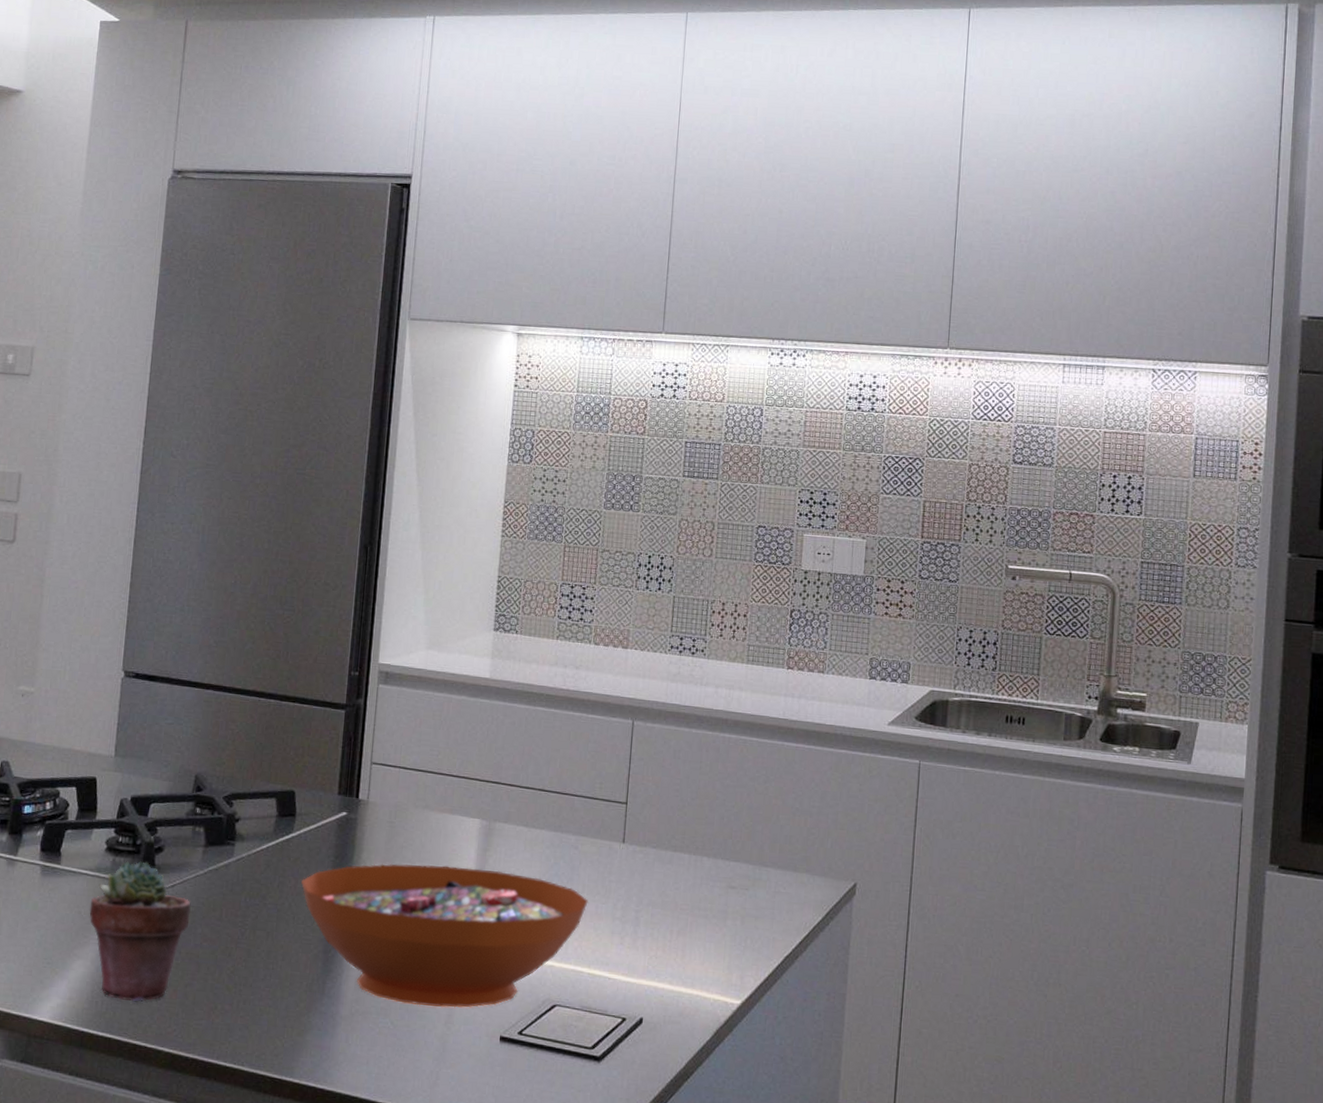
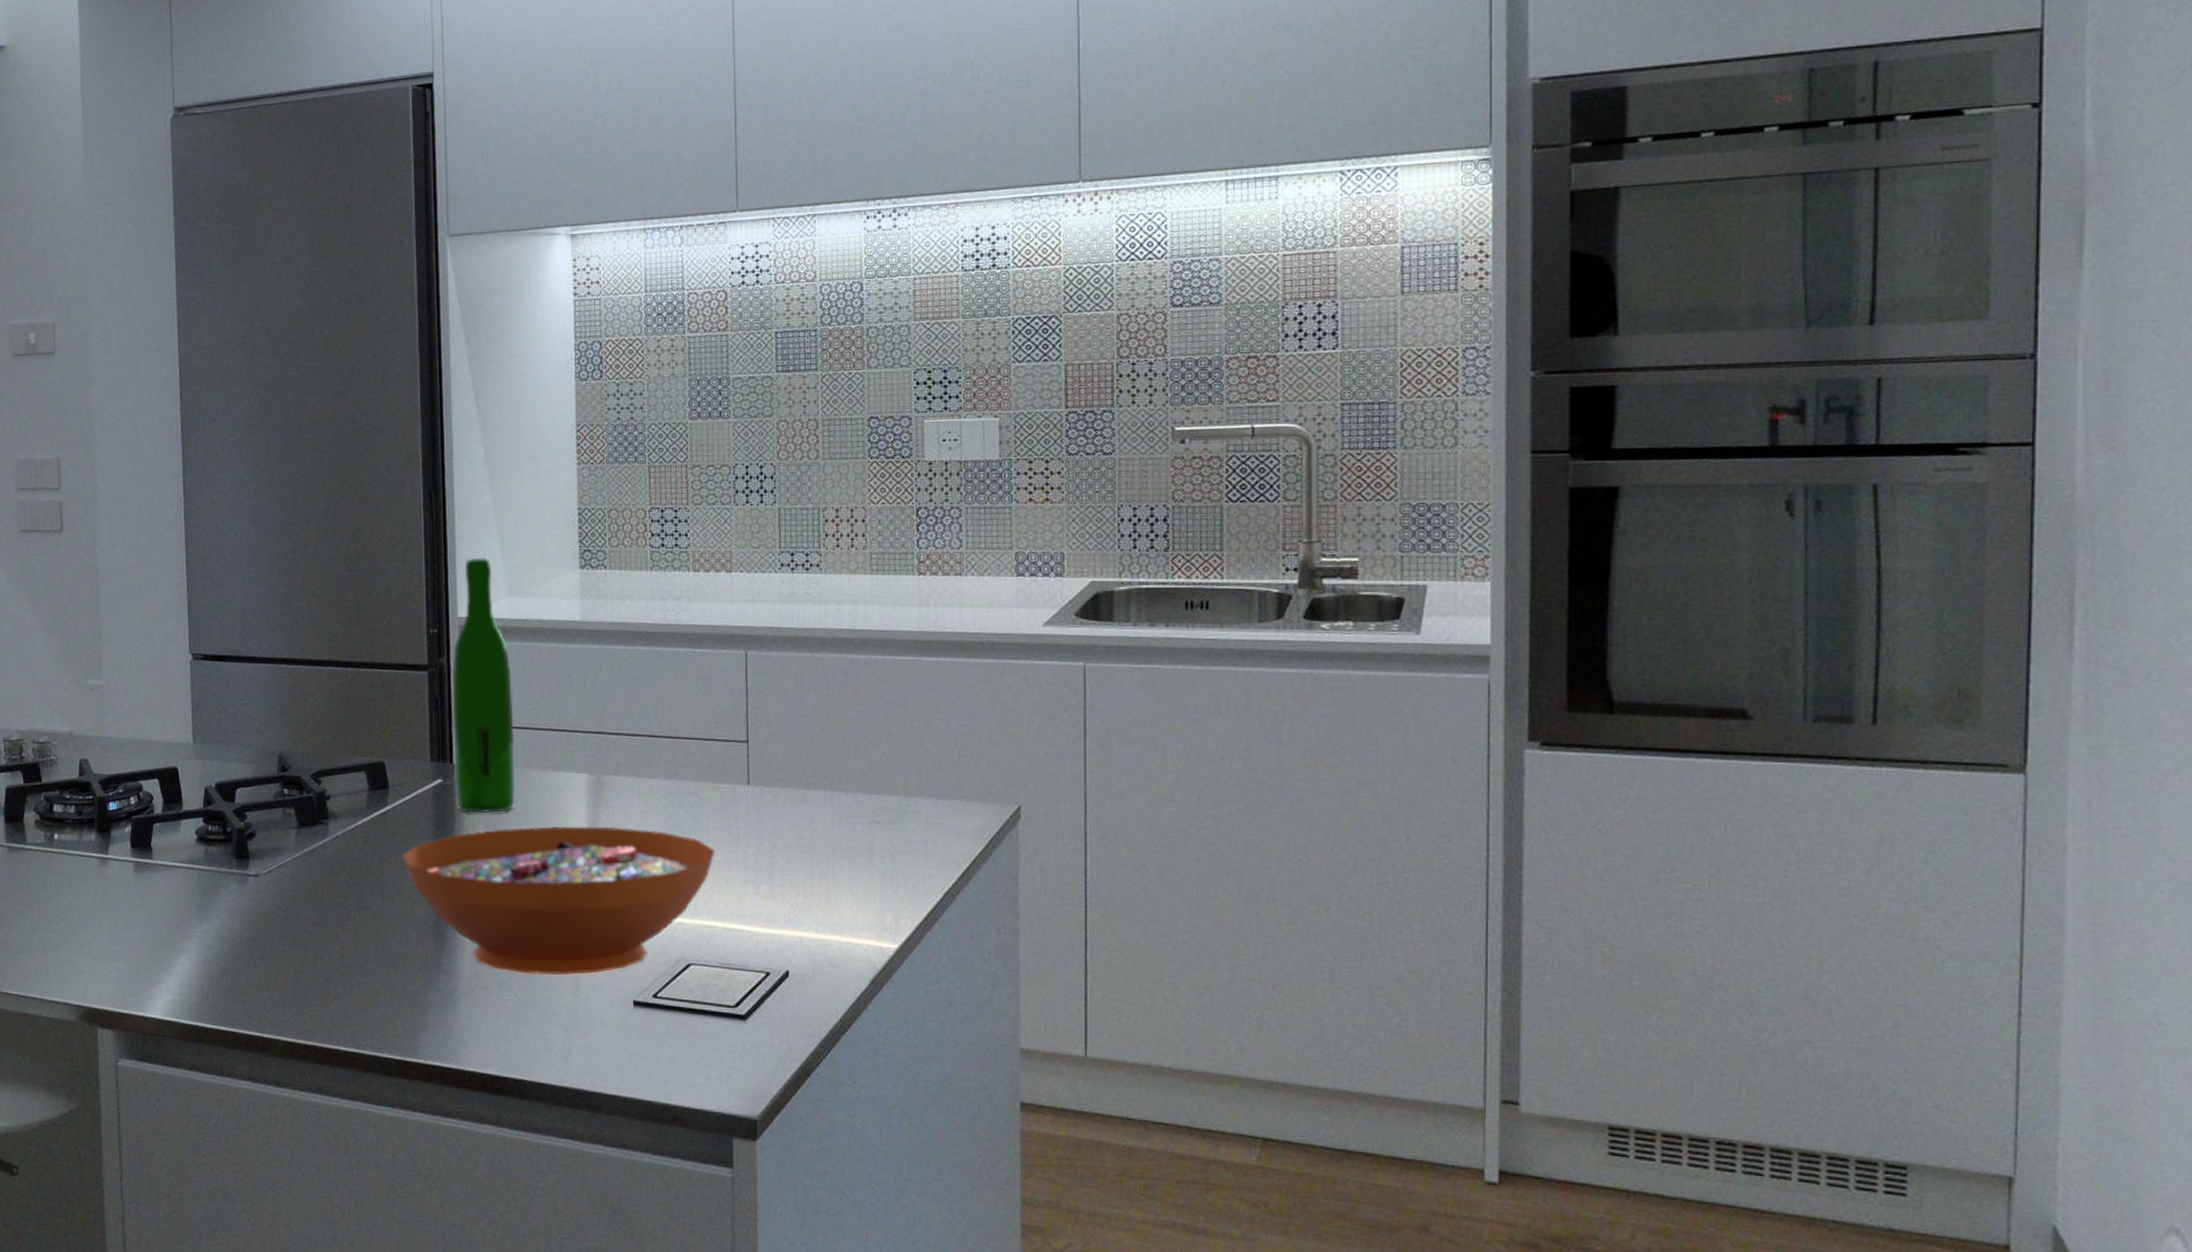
potted succulent: present [89,861,192,1002] -> none [188,849,292,993]
wine bottle: none [357,610,422,848] -> present [451,558,516,814]

